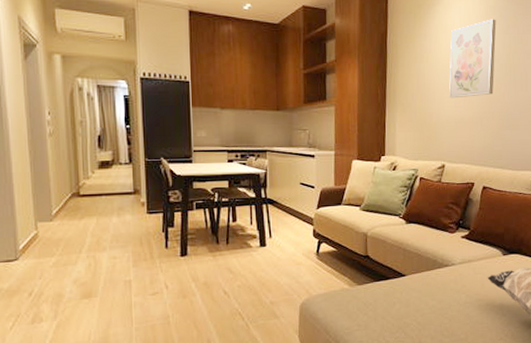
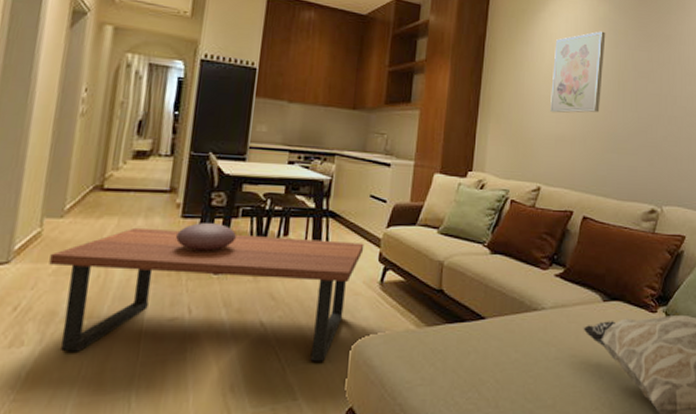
coffee table: none [49,222,300,324] -> present [49,227,364,362]
decorative bowl: none [146,216,194,239] -> present [176,223,236,251]

